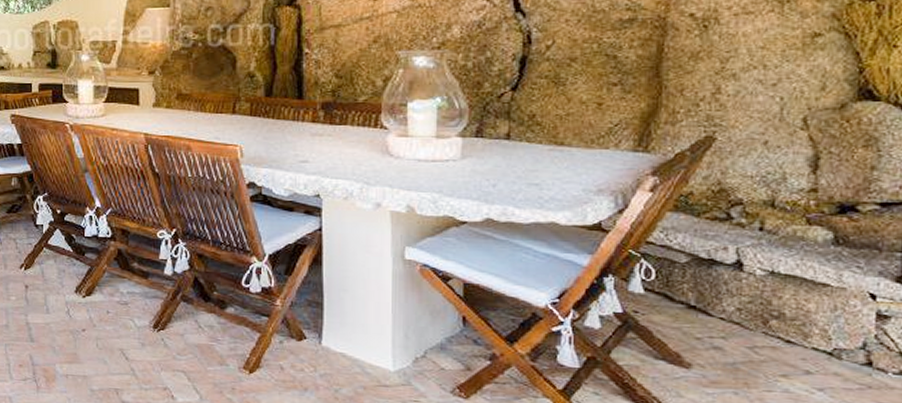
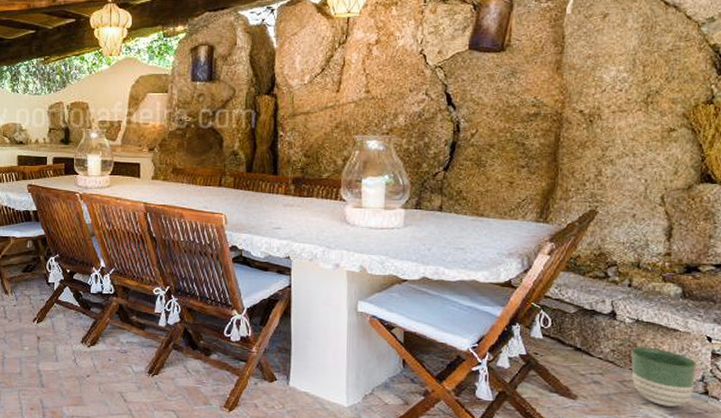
planter: none [764,305,857,380] -> present [631,347,698,407]

